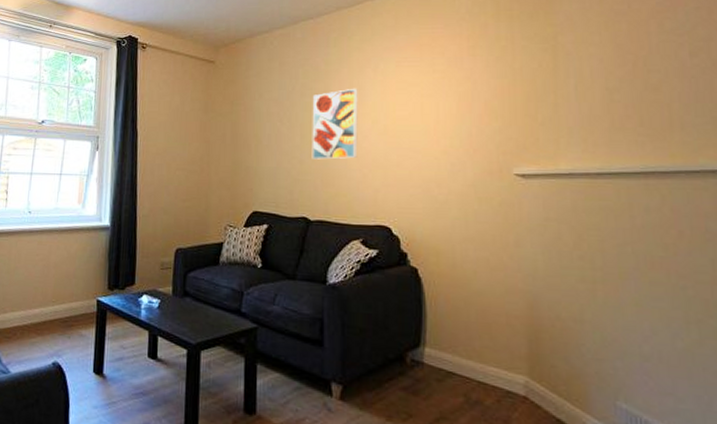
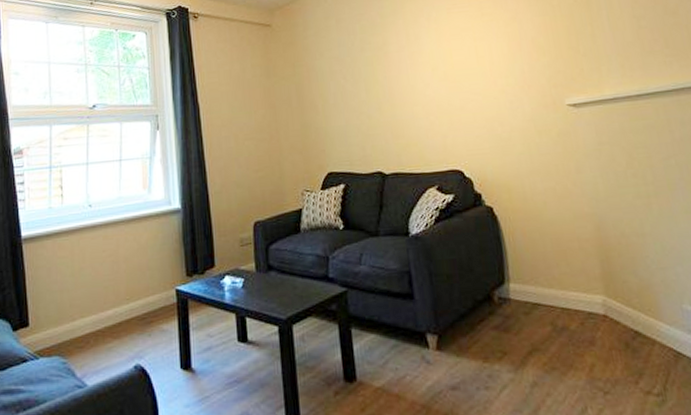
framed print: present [311,88,358,160] -> none [372,38,423,113]

